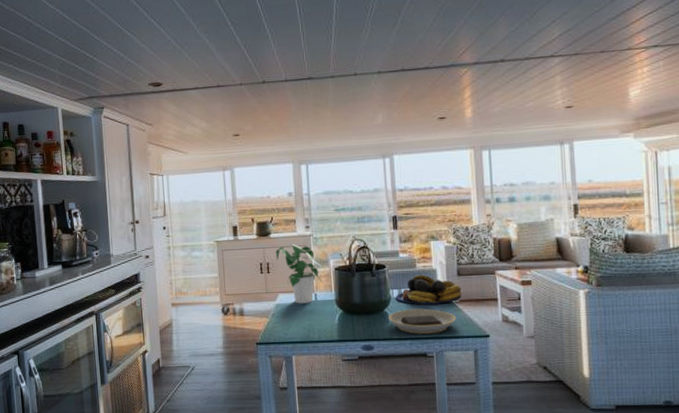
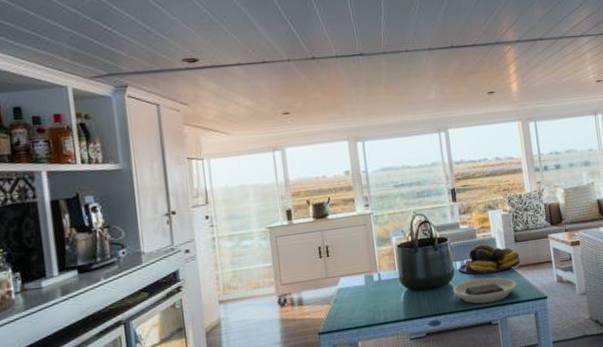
potted plant: present [276,244,322,304] -> none [335,224,385,286]

